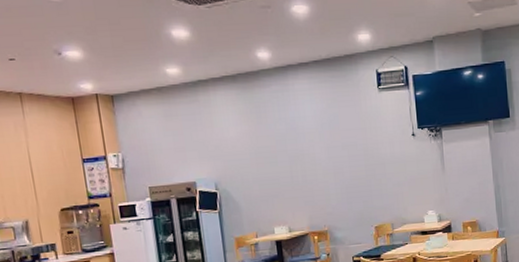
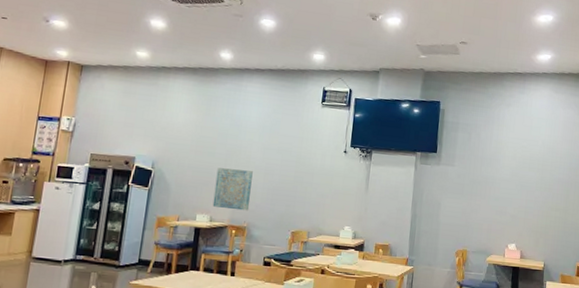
wall art: none [284,173,327,217] -> present [212,168,253,211]

